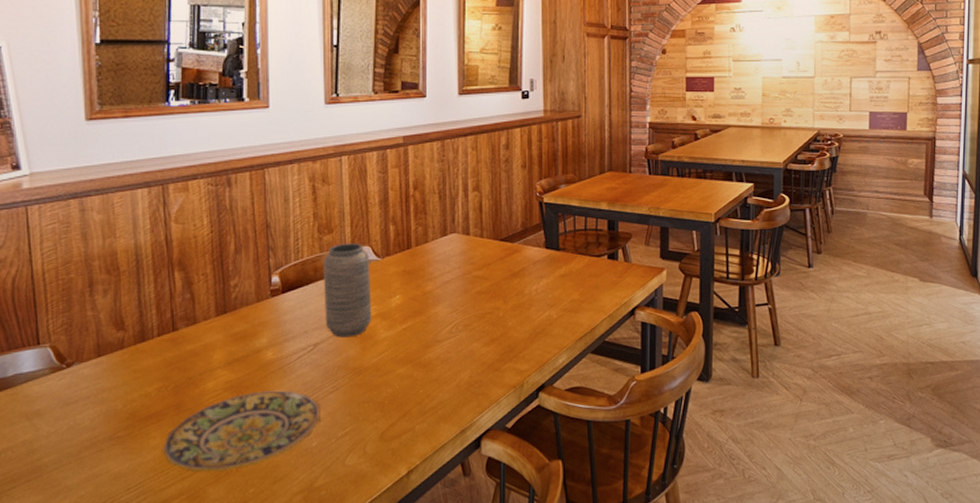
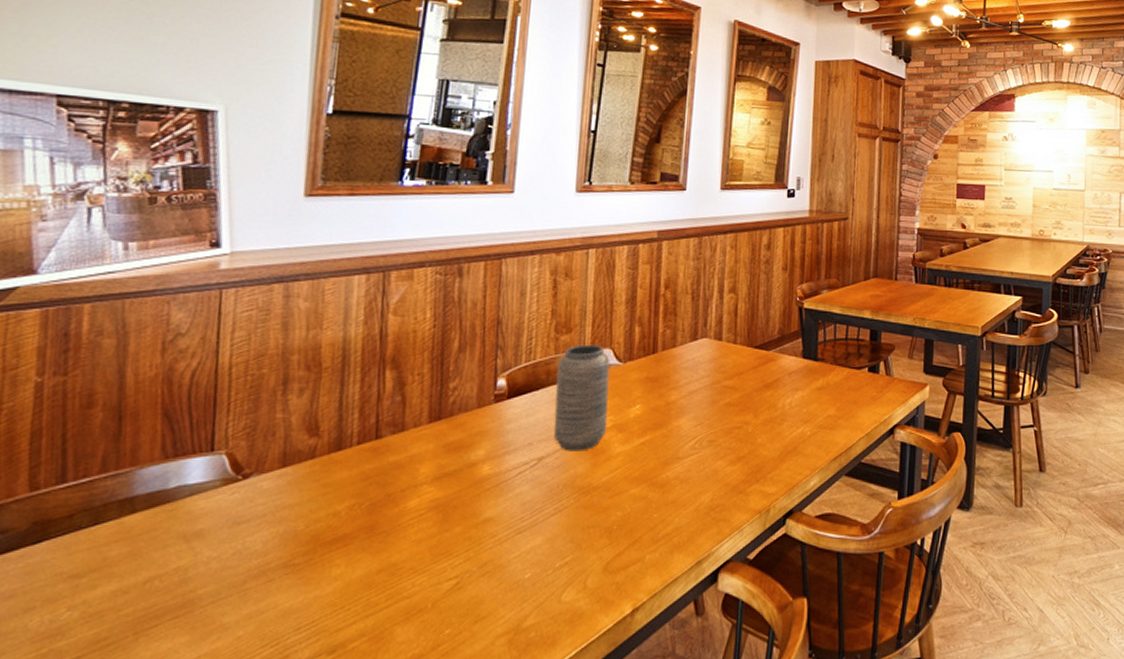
plate: present [162,390,321,472] -> none [345,511,539,608]

